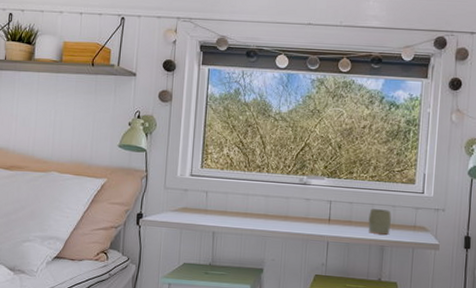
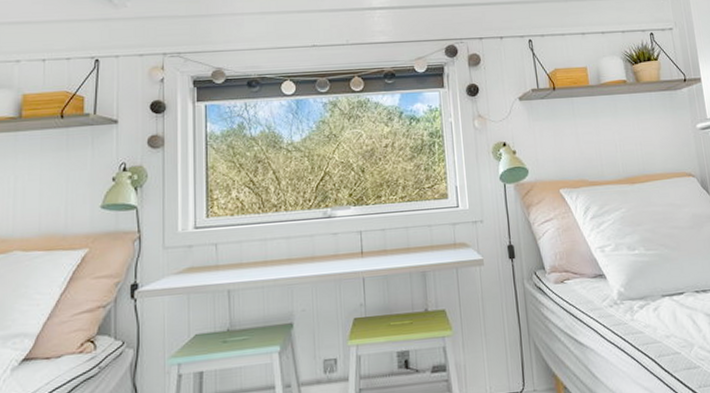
mug: present [368,209,391,235] -> none [404,231,430,260]

